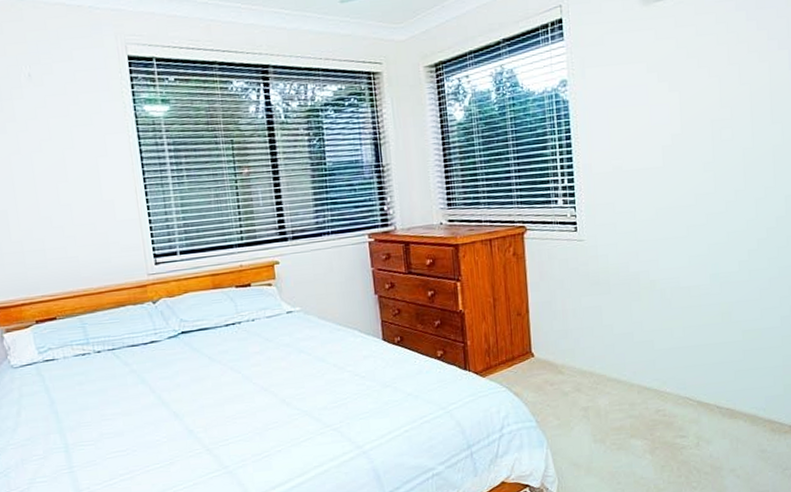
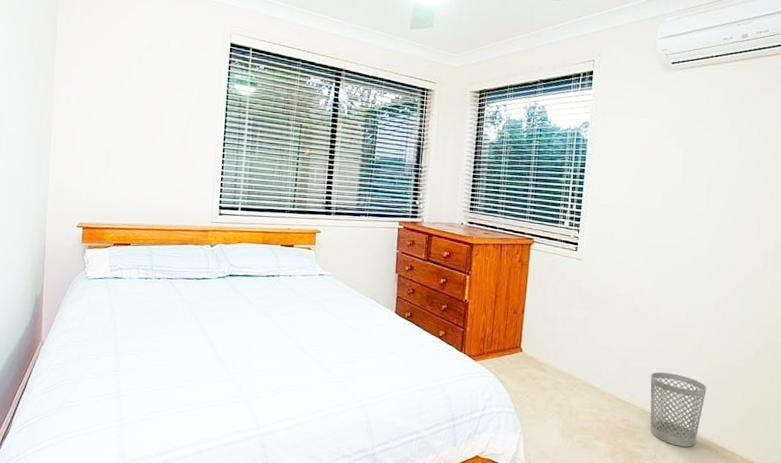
wastebasket: none [679,348,744,428] -> present [650,372,707,447]

